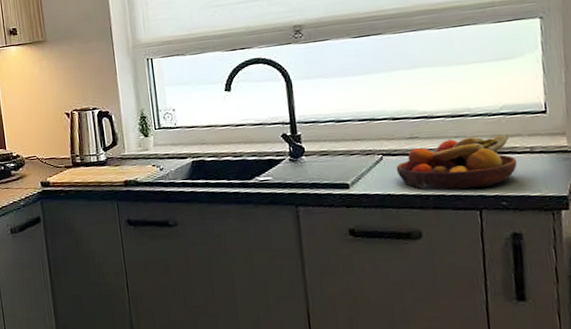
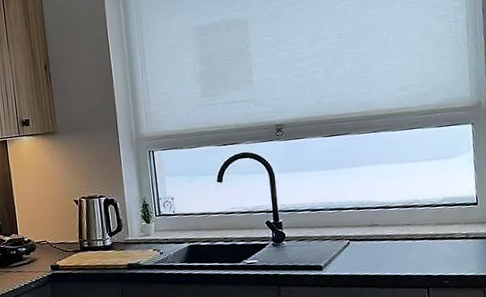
fruit bowl: present [396,134,518,191] -> none [360,222,456,271]

